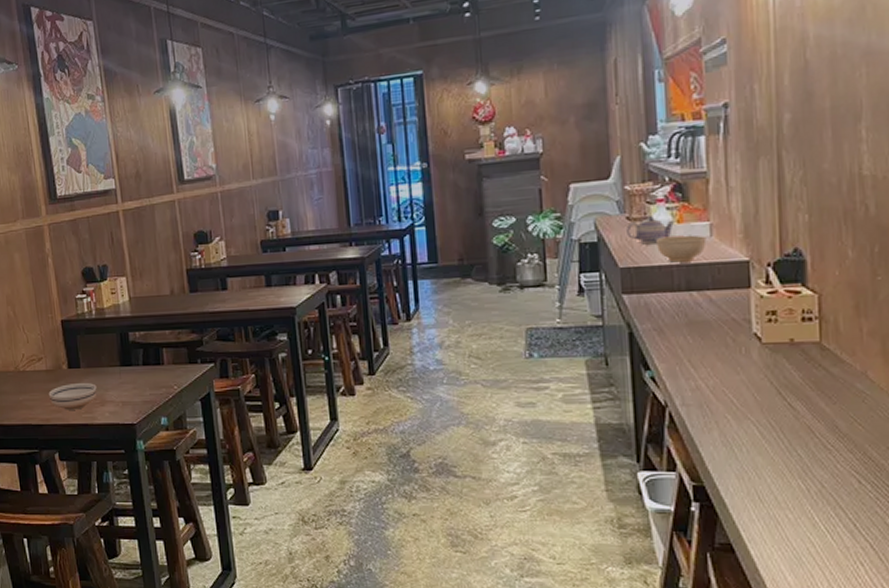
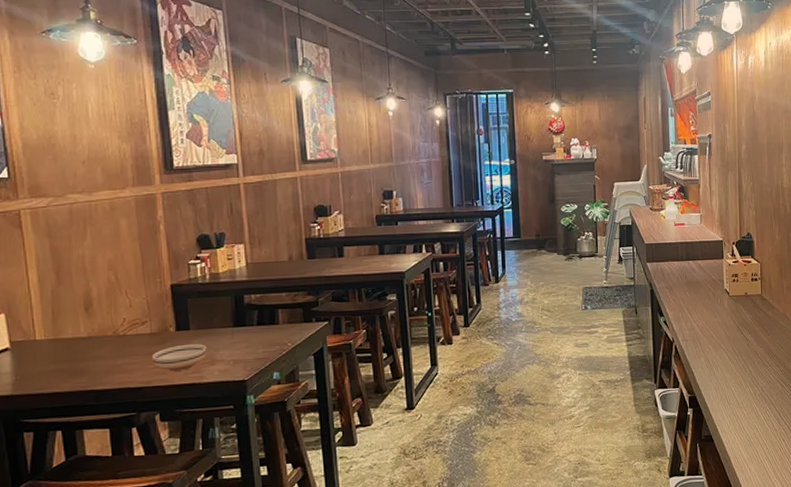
teapot: present [627,216,676,245] -> none [650,208,680,228]
soup bowl: present [656,234,707,263] -> none [668,222,698,241]

